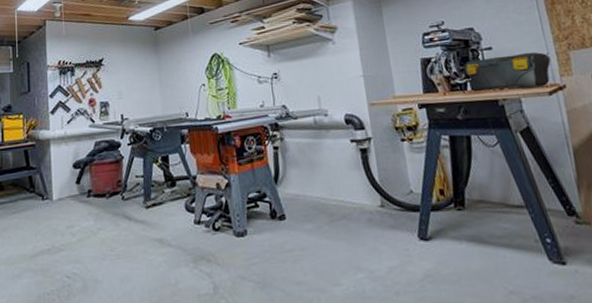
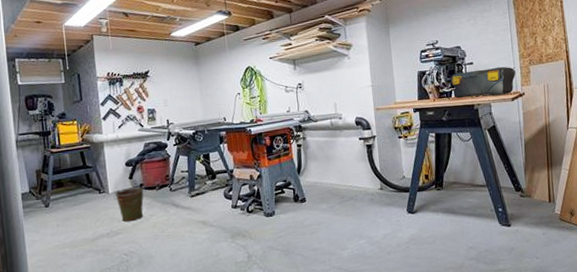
bucket: none [57,193,92,237] -> present [113,187,144,222]

